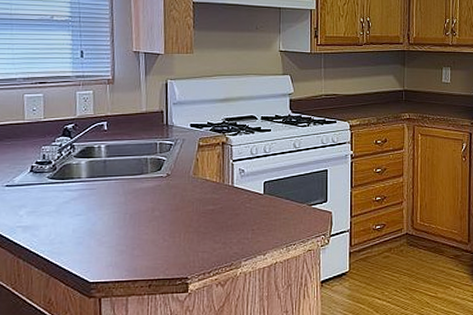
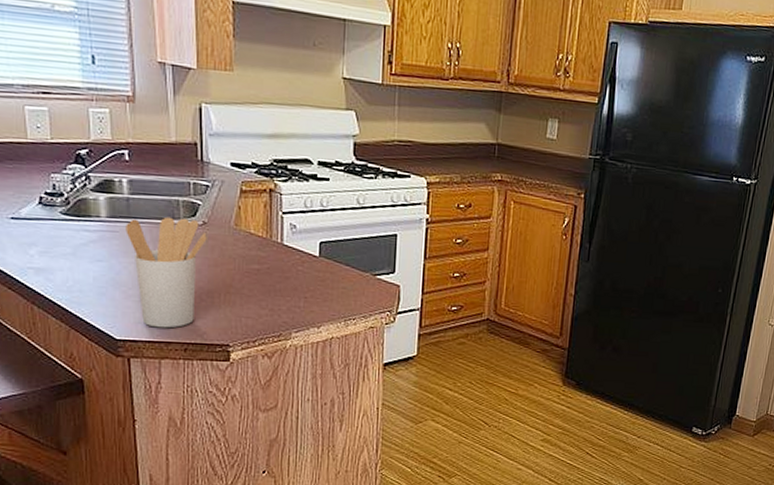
utensil holder: none [102,172,170,269] -> present [126,216,207,328]

